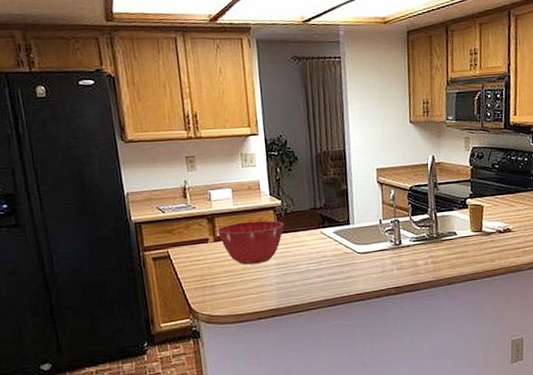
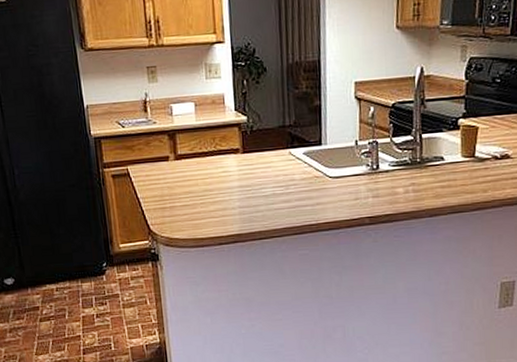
mixing bowl: present [217,220,284,265] -> none [178,138,249,186]

